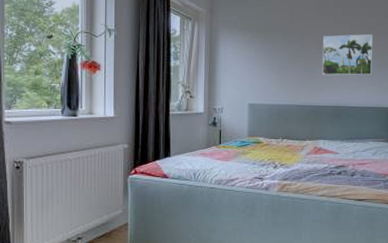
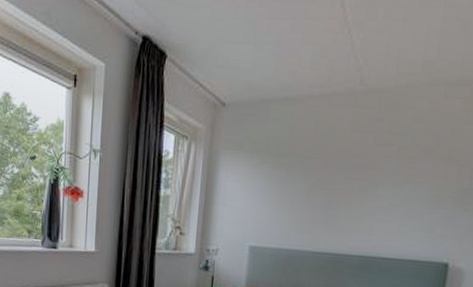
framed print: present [322,34,373,76] -> none [349,160,429,217]

